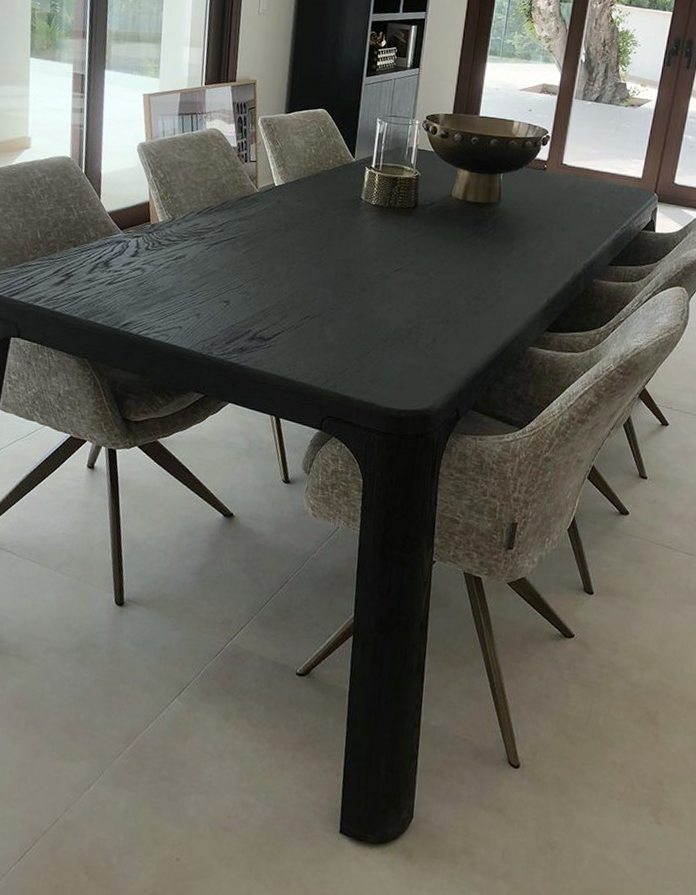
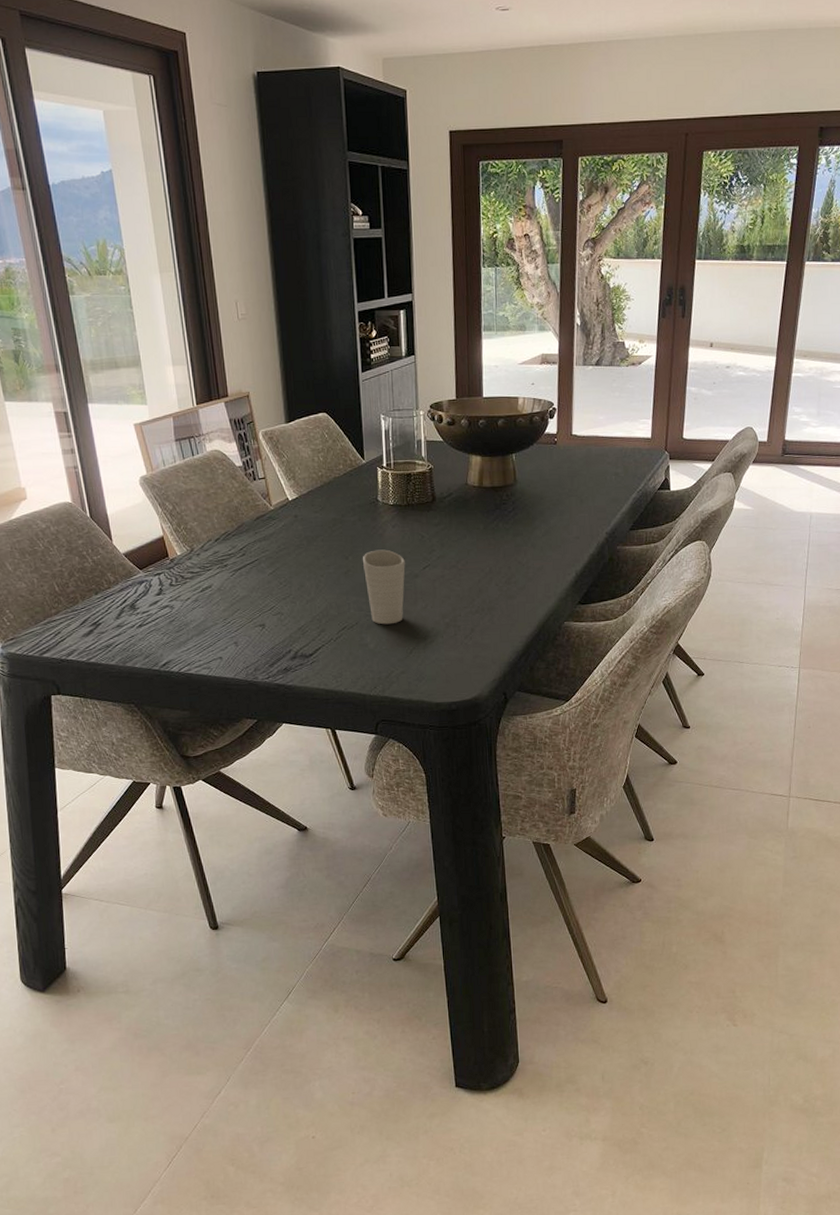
cup: none [335,246,378,321] -> present [362,549,405,625]

